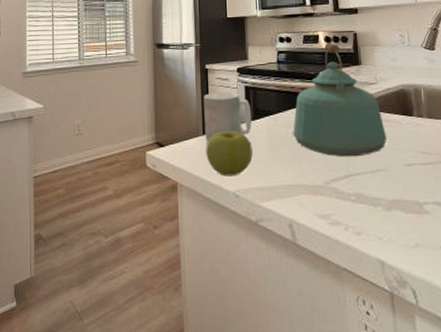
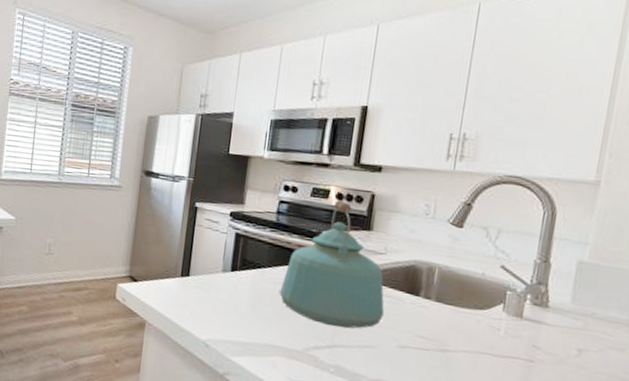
mug: present [204,91,252,142] -> none [183,234,239,286]
apple: present [206,130,253,177] -> none [181,276,232,325]

